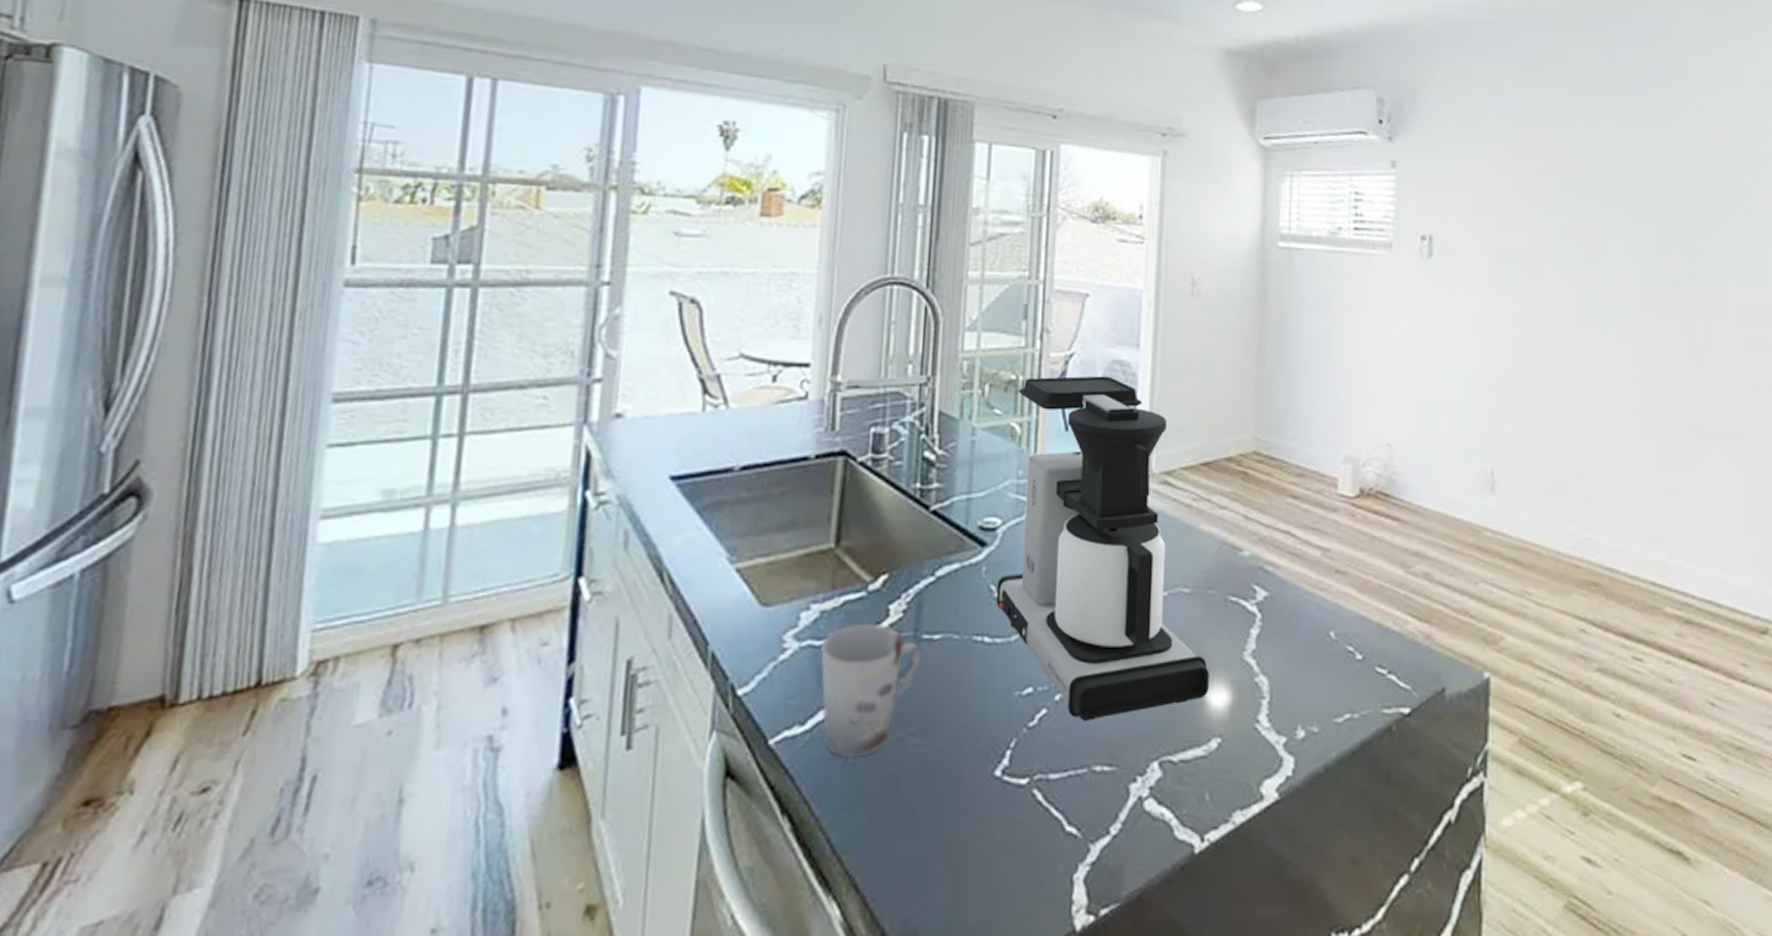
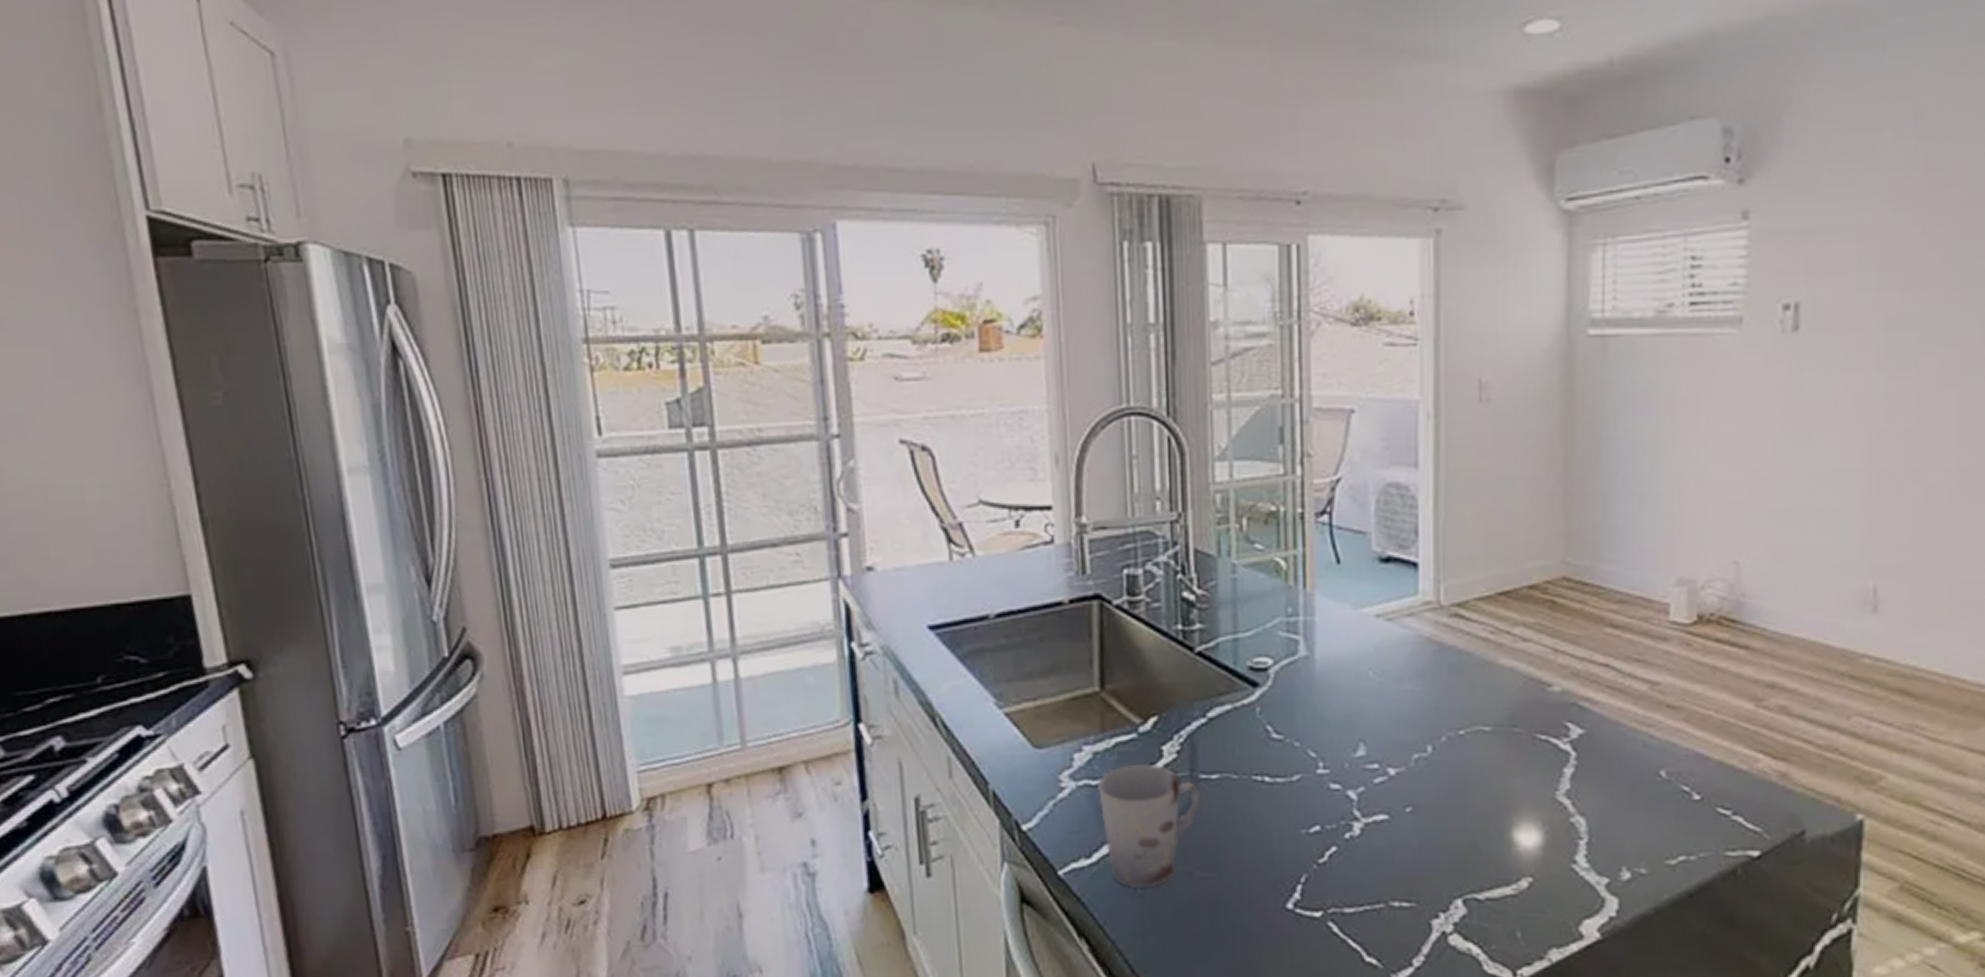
coffee maker: present [996,376,1209,721] -> none [1273,501,1516,858]

